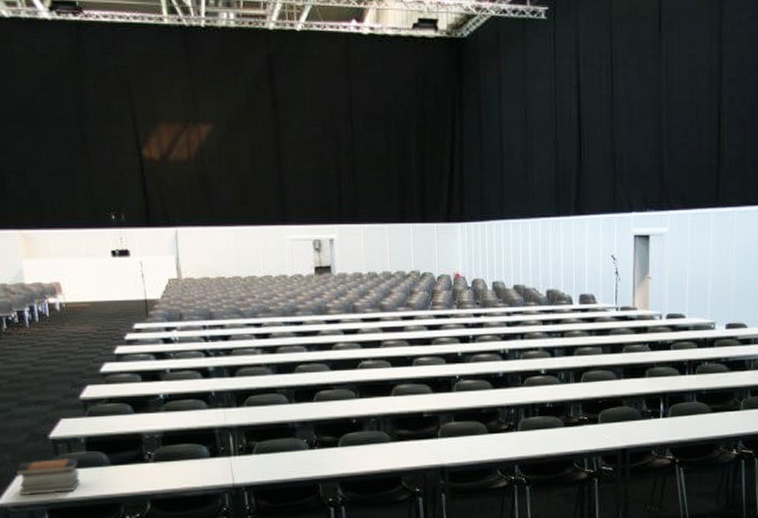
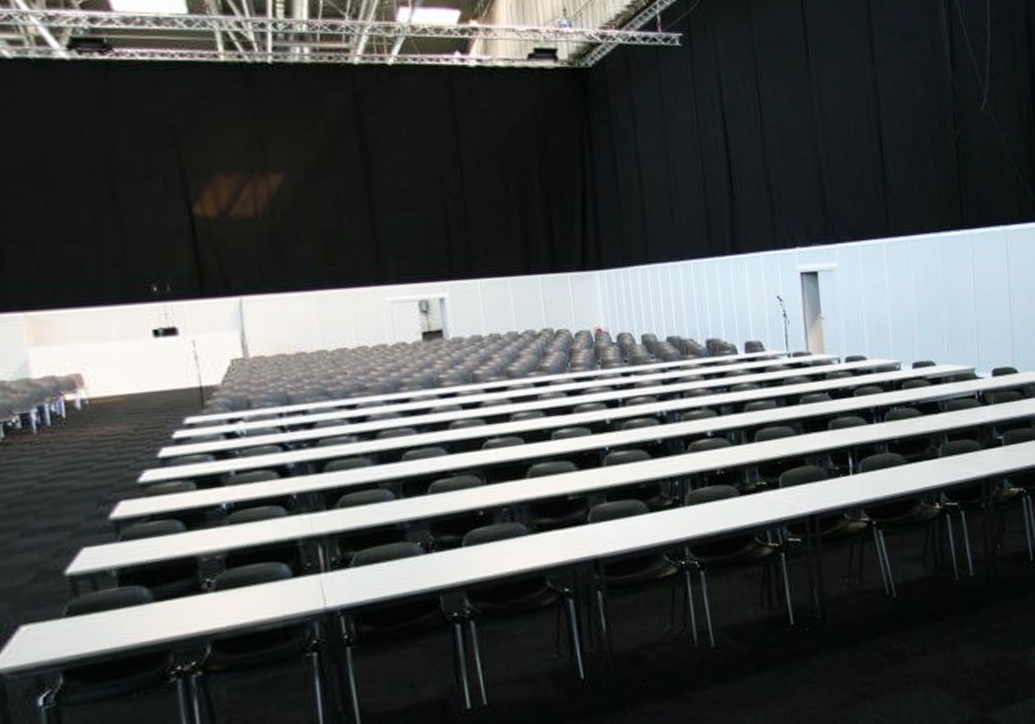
book stack: present [15,458,80,495] -> none [14,598,110,656]

